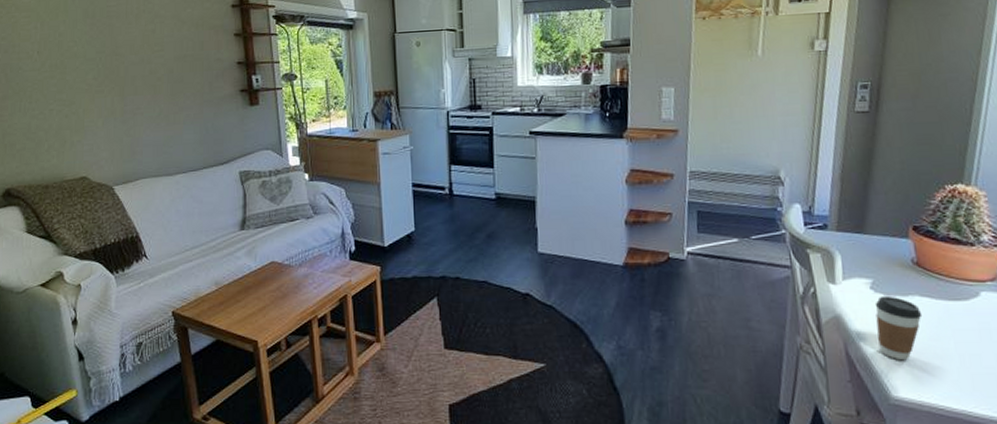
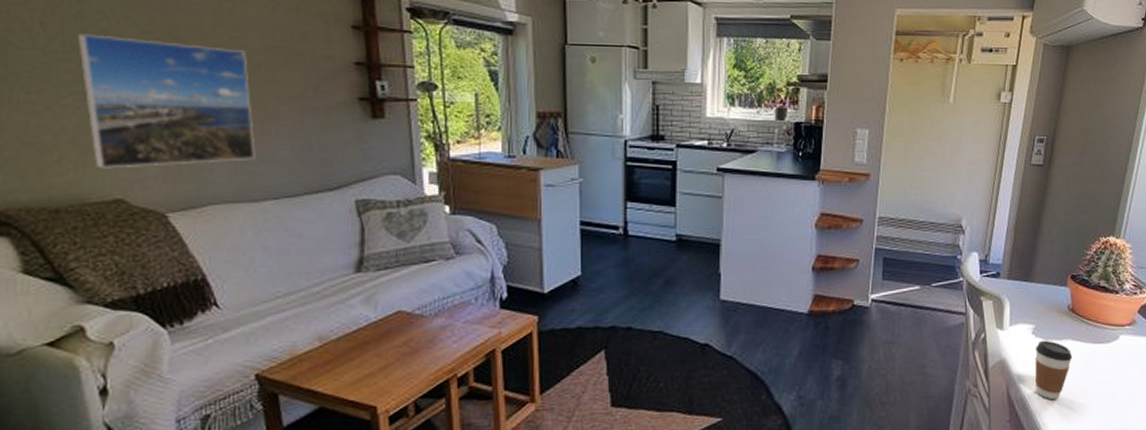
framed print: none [59,56,170,155] -> present [77,34,256,169]

